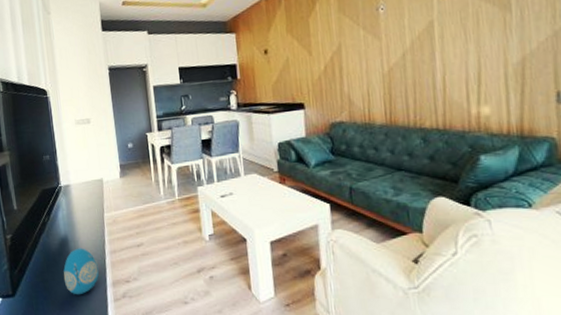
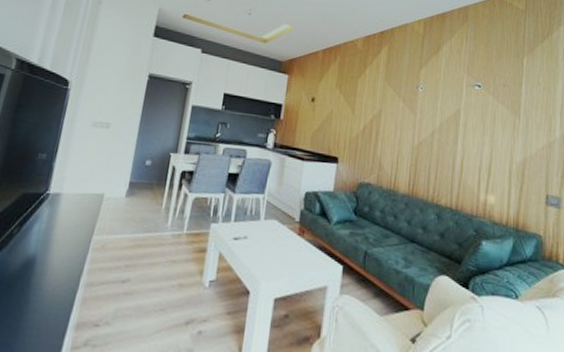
decorative egg: present [63,248,99,295] -> none [11,273,65,336]

